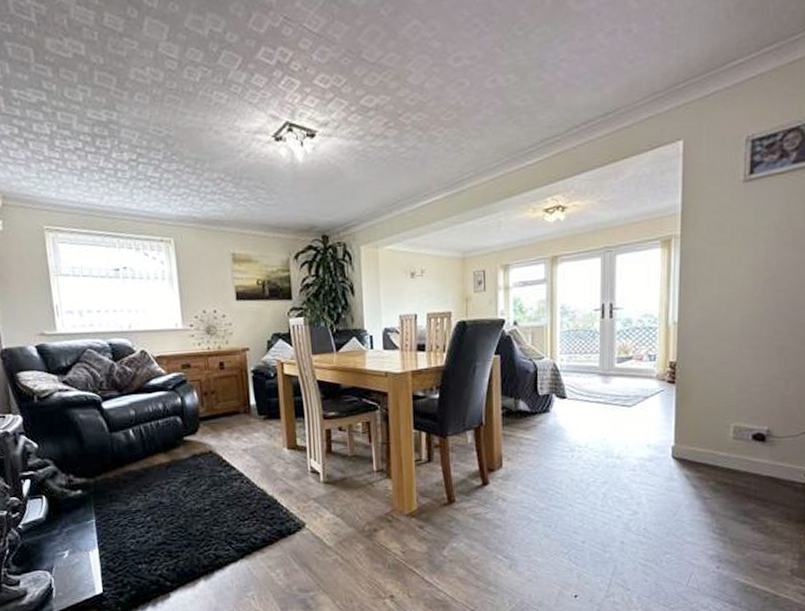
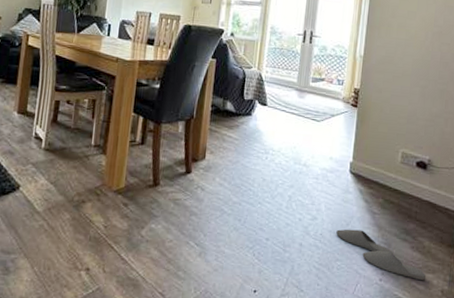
slippers: none [662,518,771,563] -> present [336,229,426,281]

